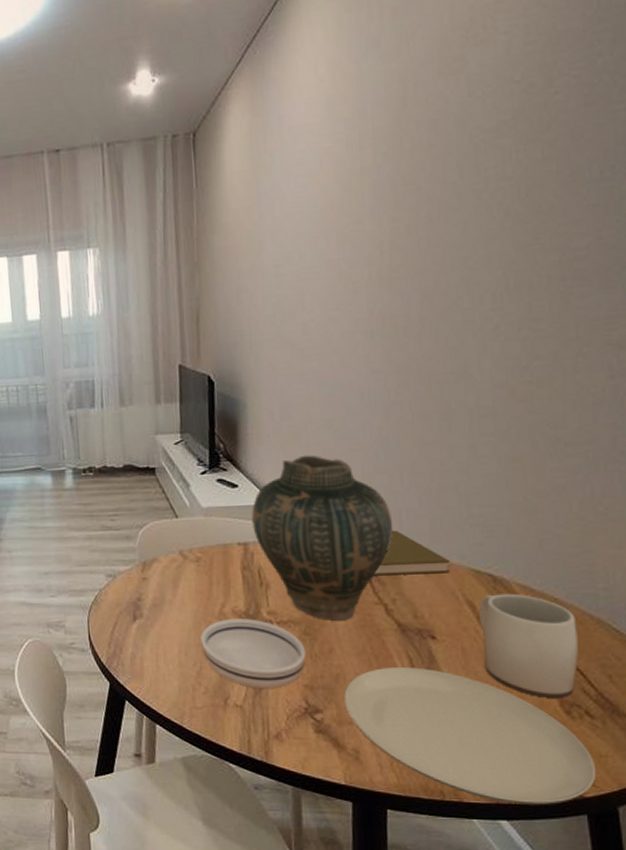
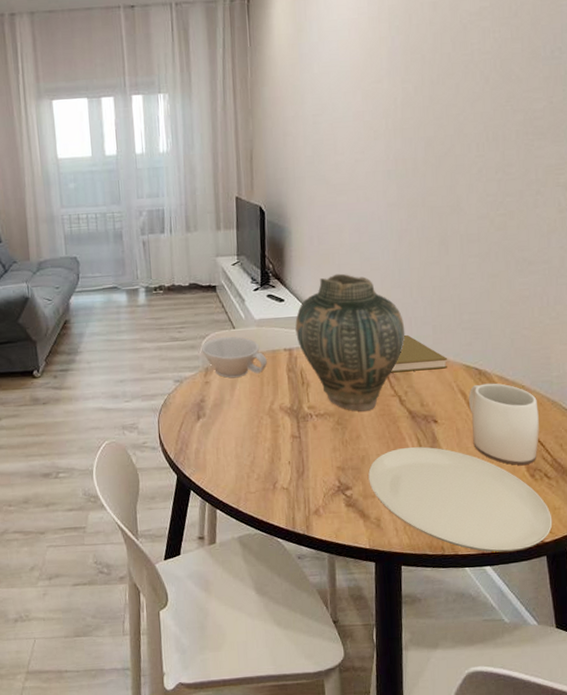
cup: none [138,526,218,575] -> present [202,336,268,378]
bowl: present [201,619,306,689] -> none [254,413,339,473]

